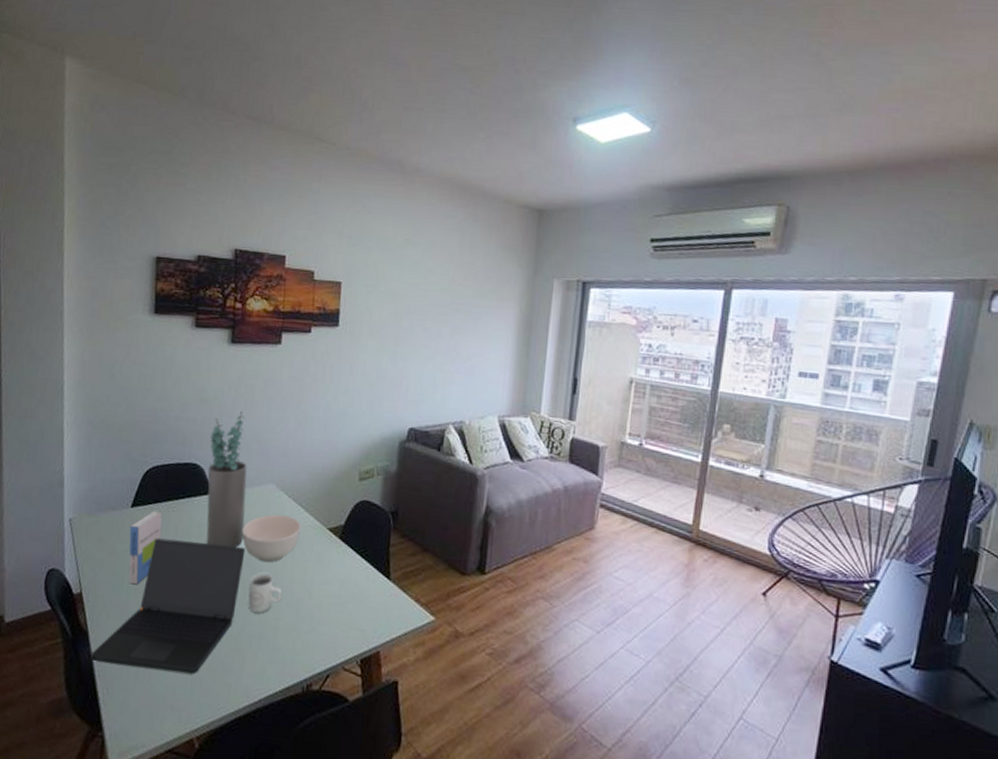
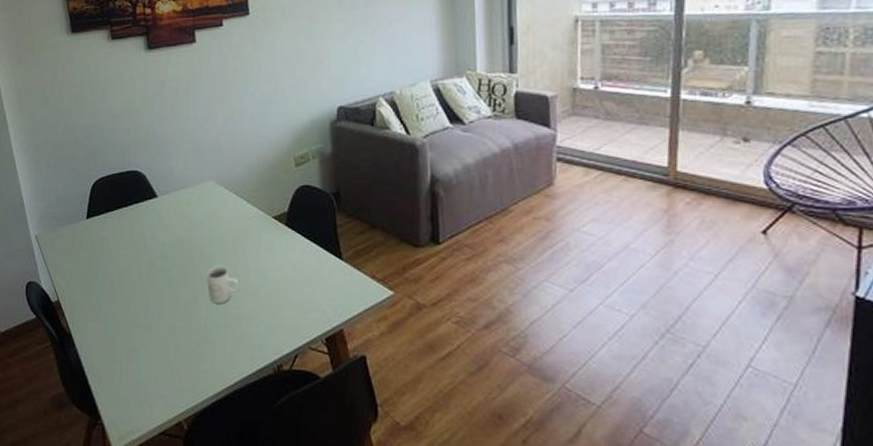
laptop: present [90,538,246,674] -> none [77,243,199,364]
book: present [128,510,162,585] -> none [89,219,119,289]
vase: present [206,411,248,548] -> none [145,115,194,246]
bowl: present [241,514,301,563] -> none [190,210,247,256]

